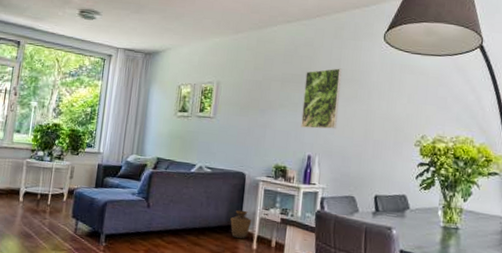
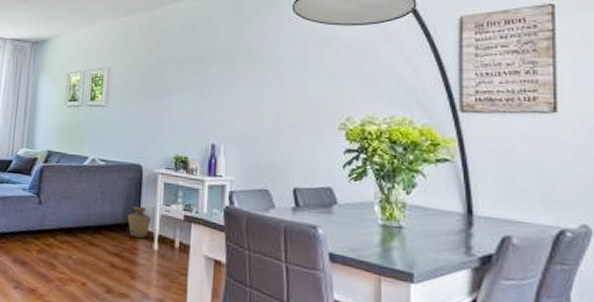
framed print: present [301,68,342,129] -> none [202,45,245,114]

